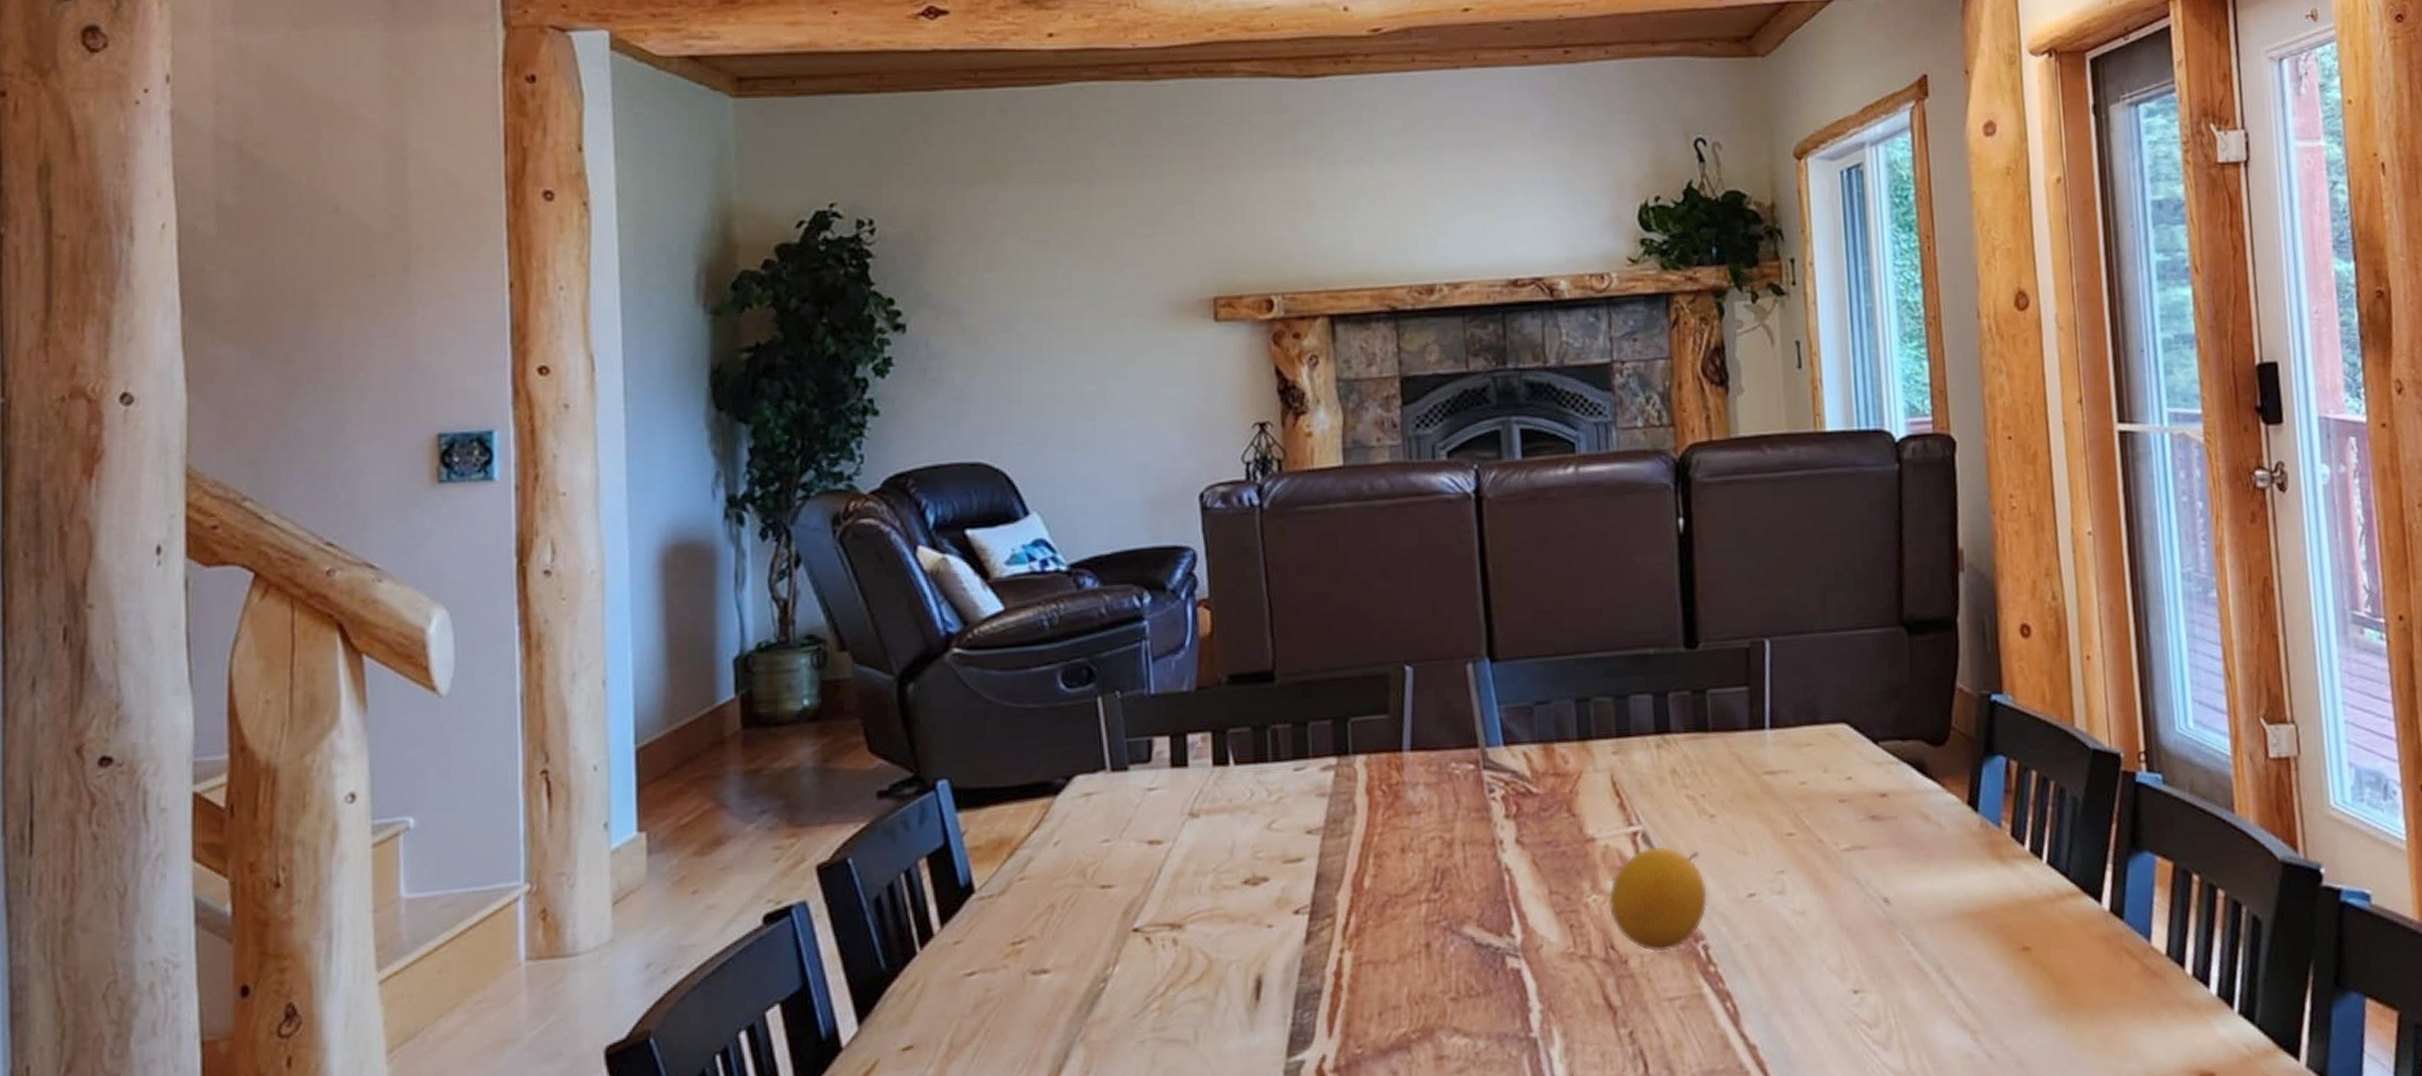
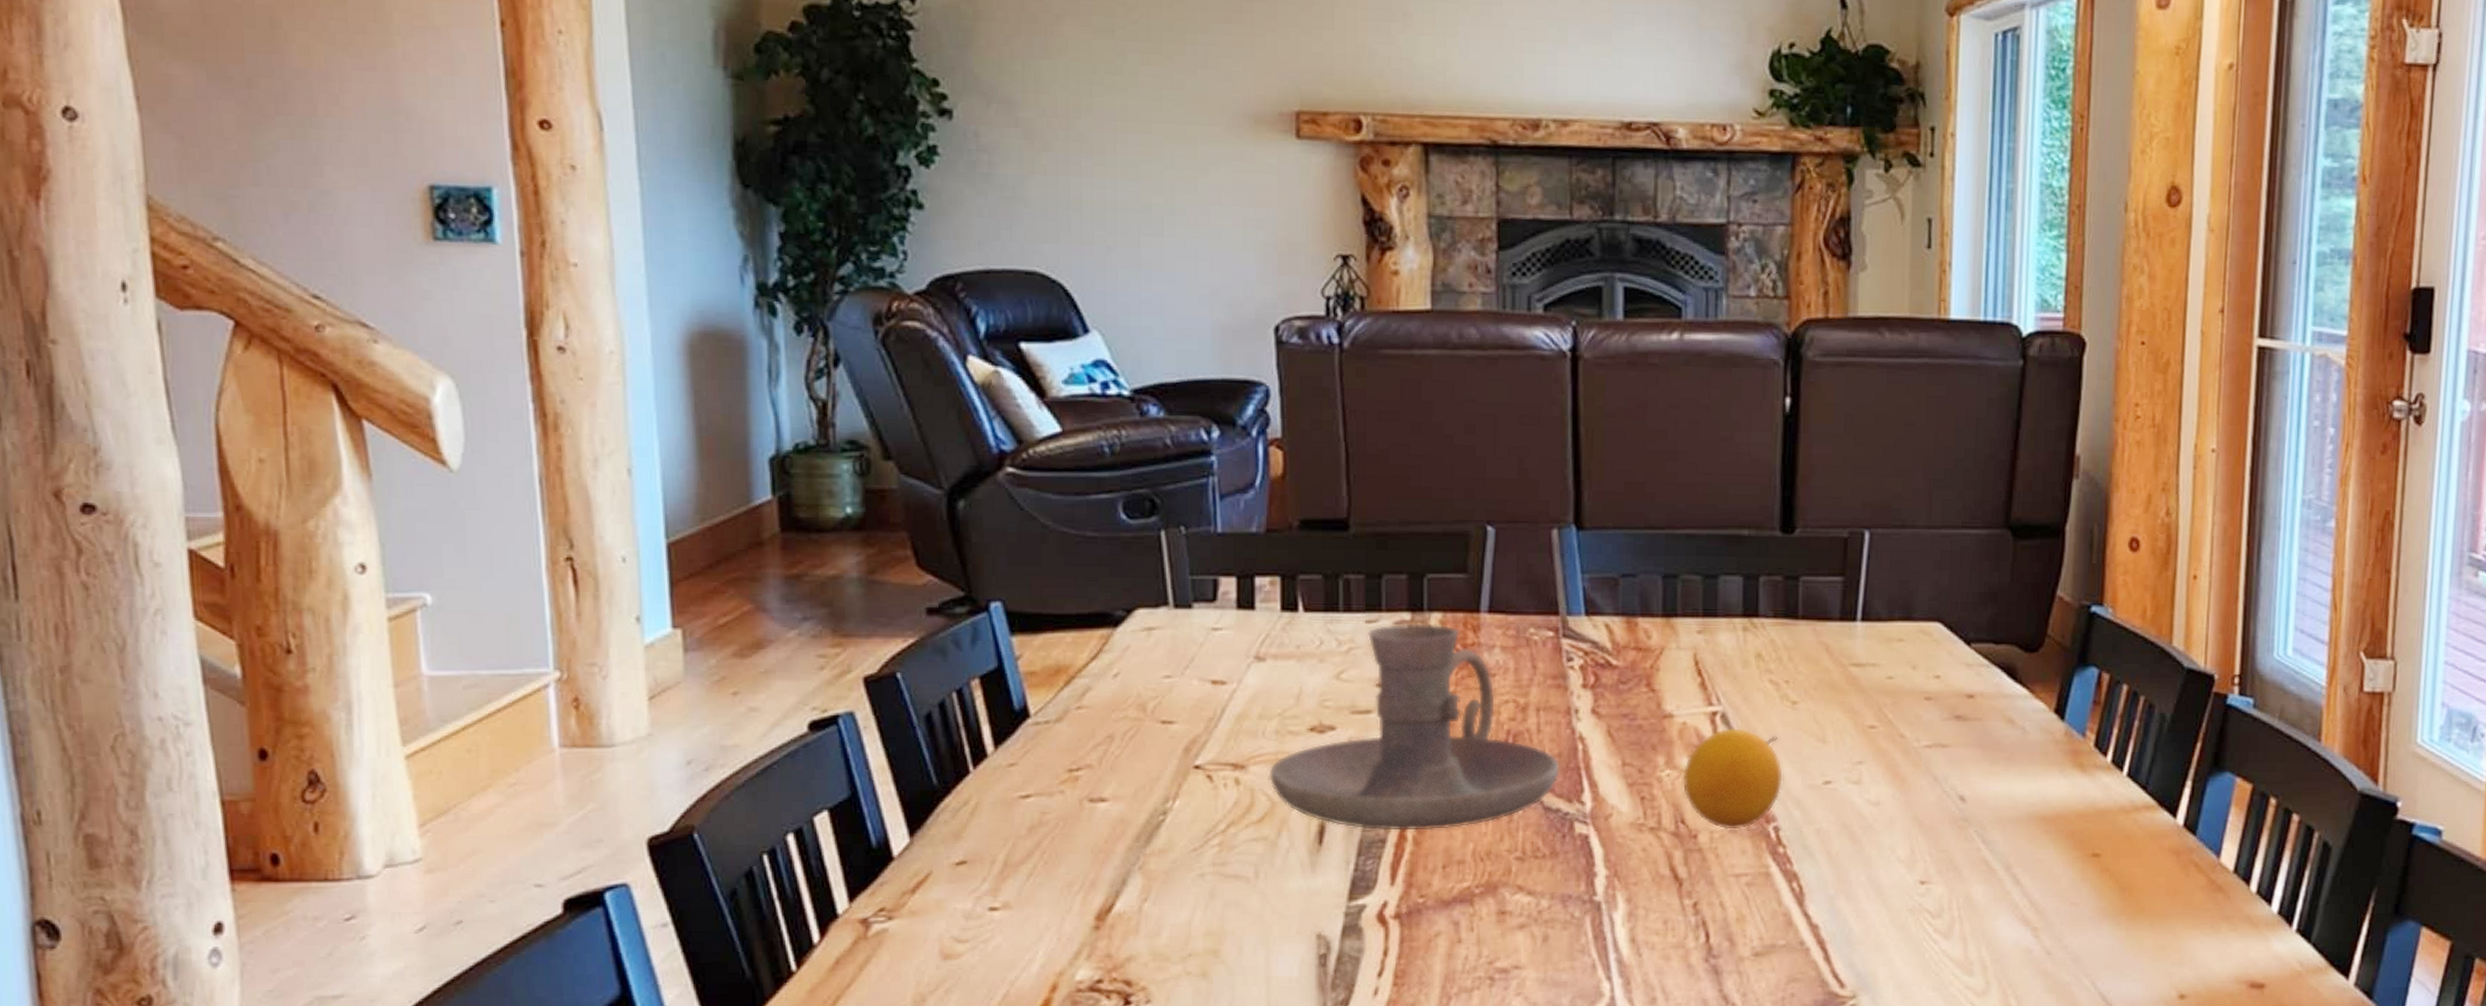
candle holder: none [1205,766,1489,982] -> present [1268,623,1561,832]

